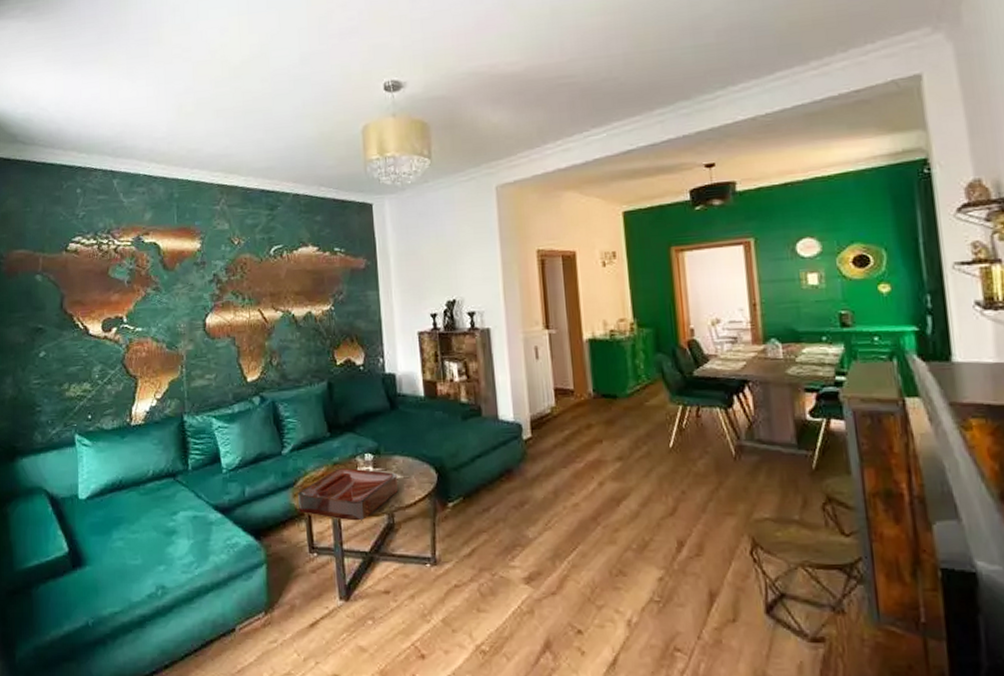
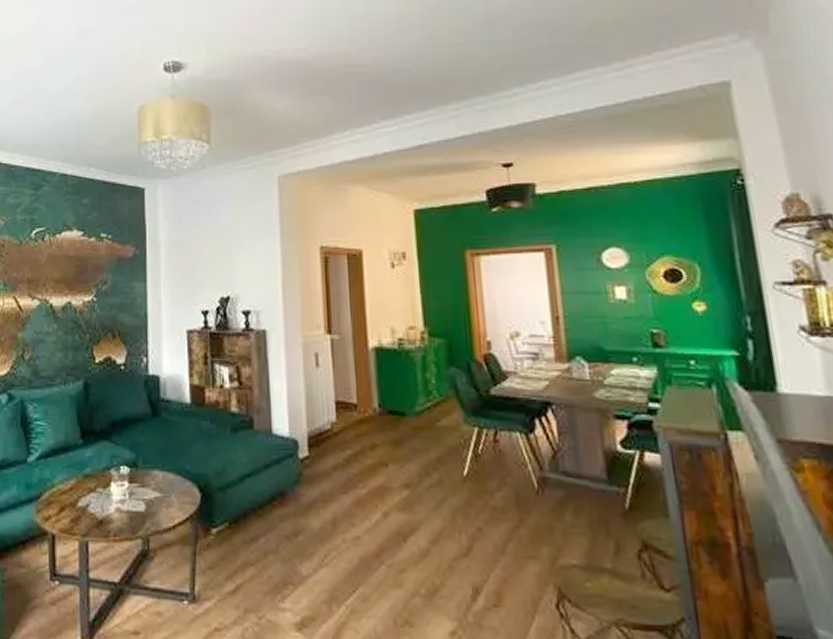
decorative tray: present [298,468,398,521] -> none [42,482,155,545]

